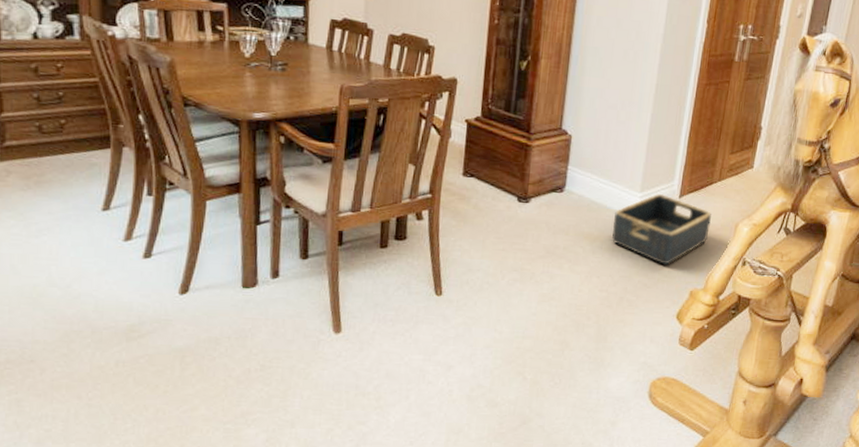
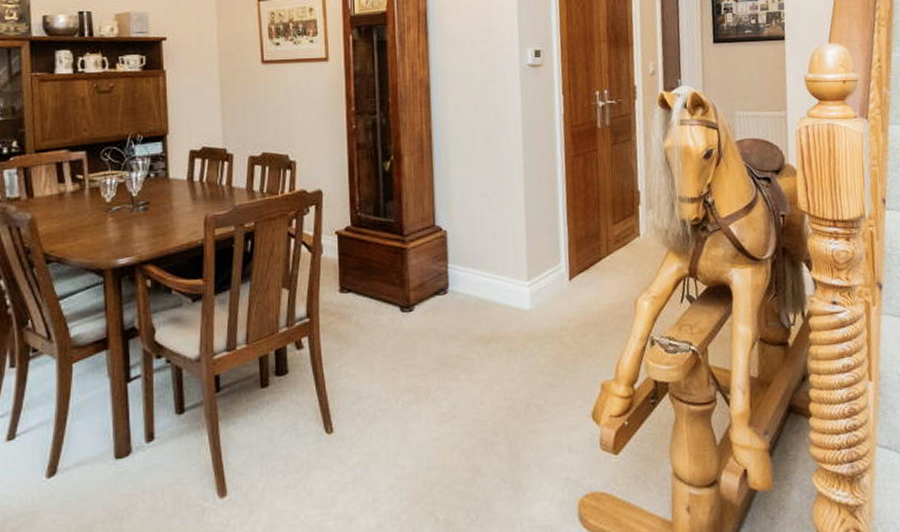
basket: present [611,193,712,265] -> none [505,278,609,358]

